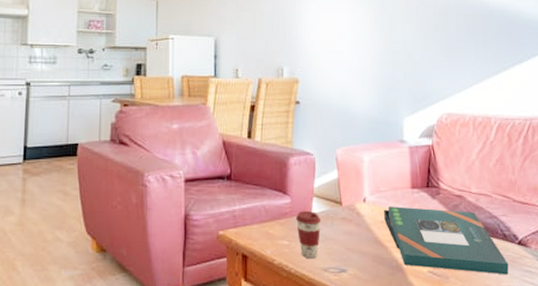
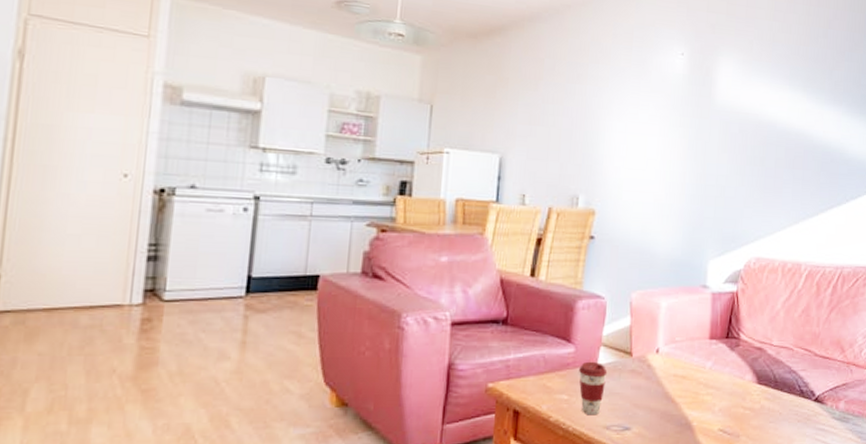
board game: present [384,206,509,275] -> none [677,358,802,433]

